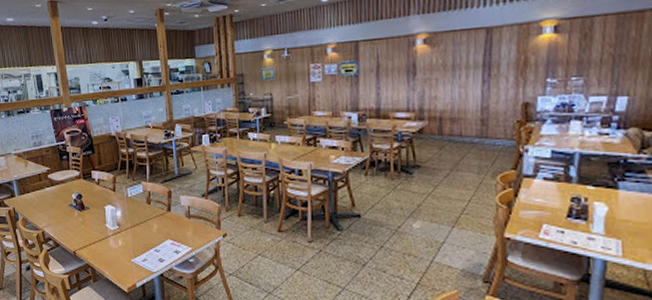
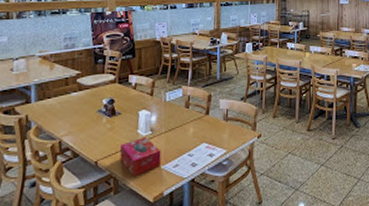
tissue box: none [93,230,130,268] -> present [119,136,162,177]

